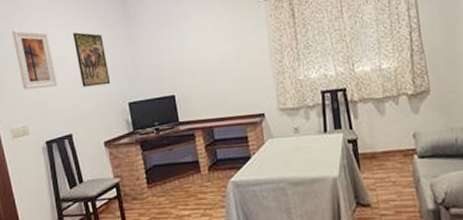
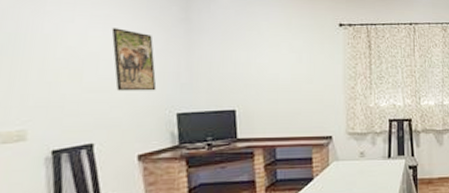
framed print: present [12,30,57,90] -> none [20,12,81,86]

